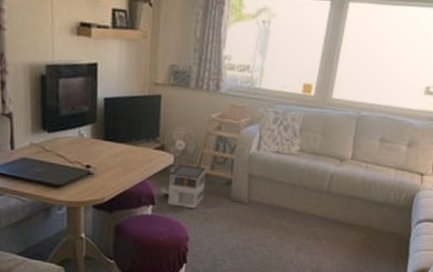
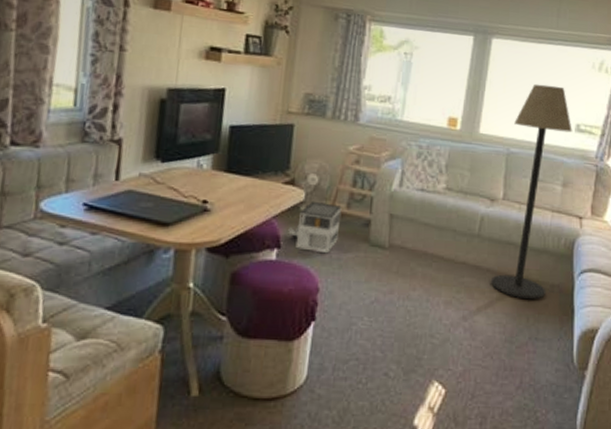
floor lamp: none [337,47,422,246] -> present [491,84,572,300]

